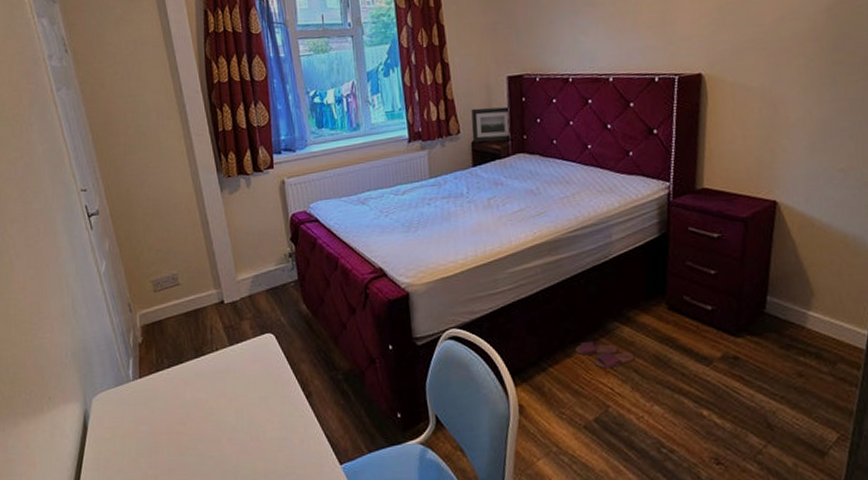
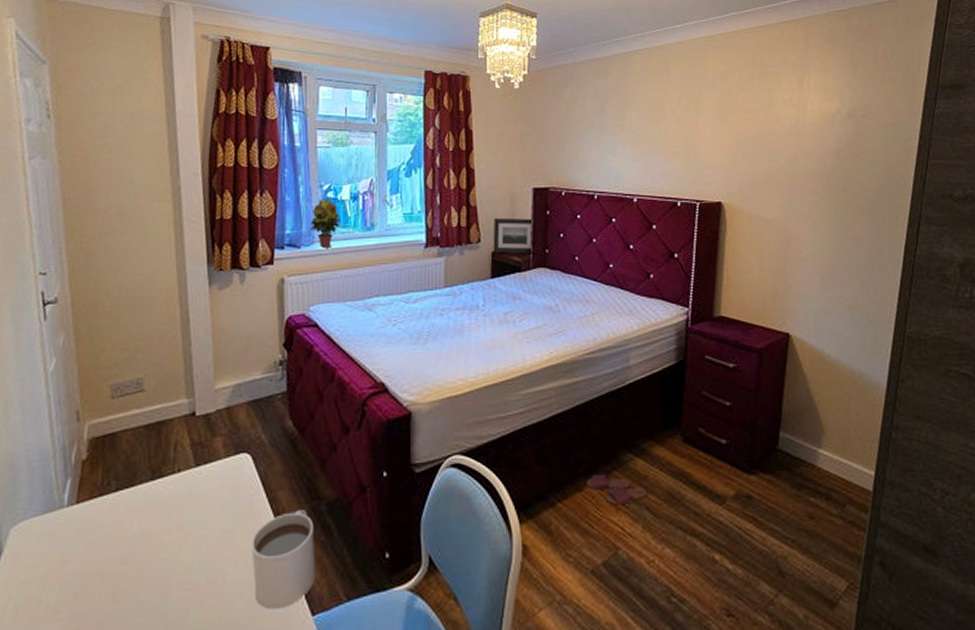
mug: none [283,378,341,460] -> present [251,508,317,609]
potted plant: none [301,104,331,150] -> present [309,198,343,248]

